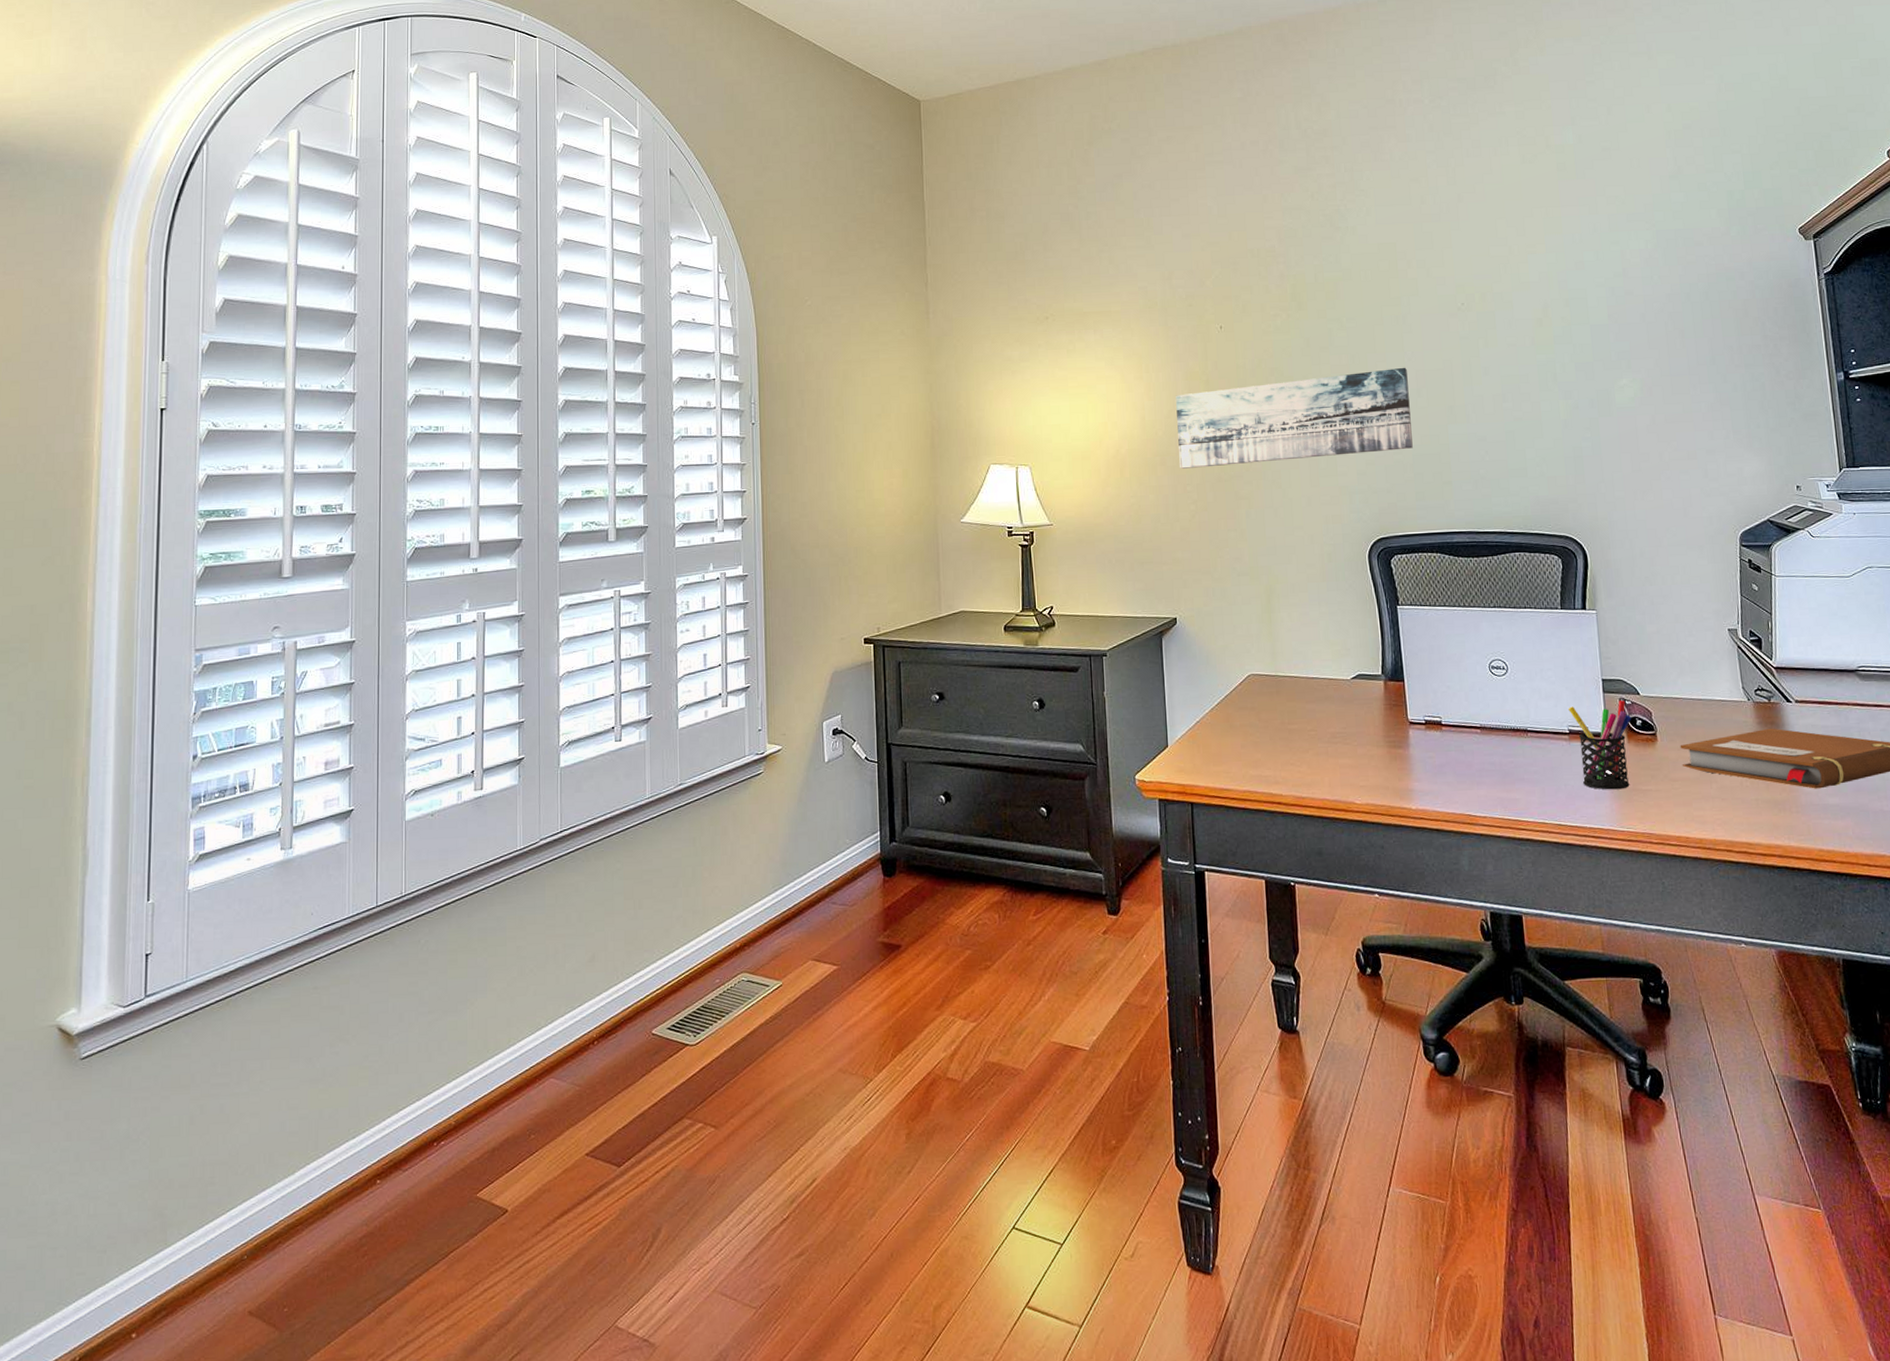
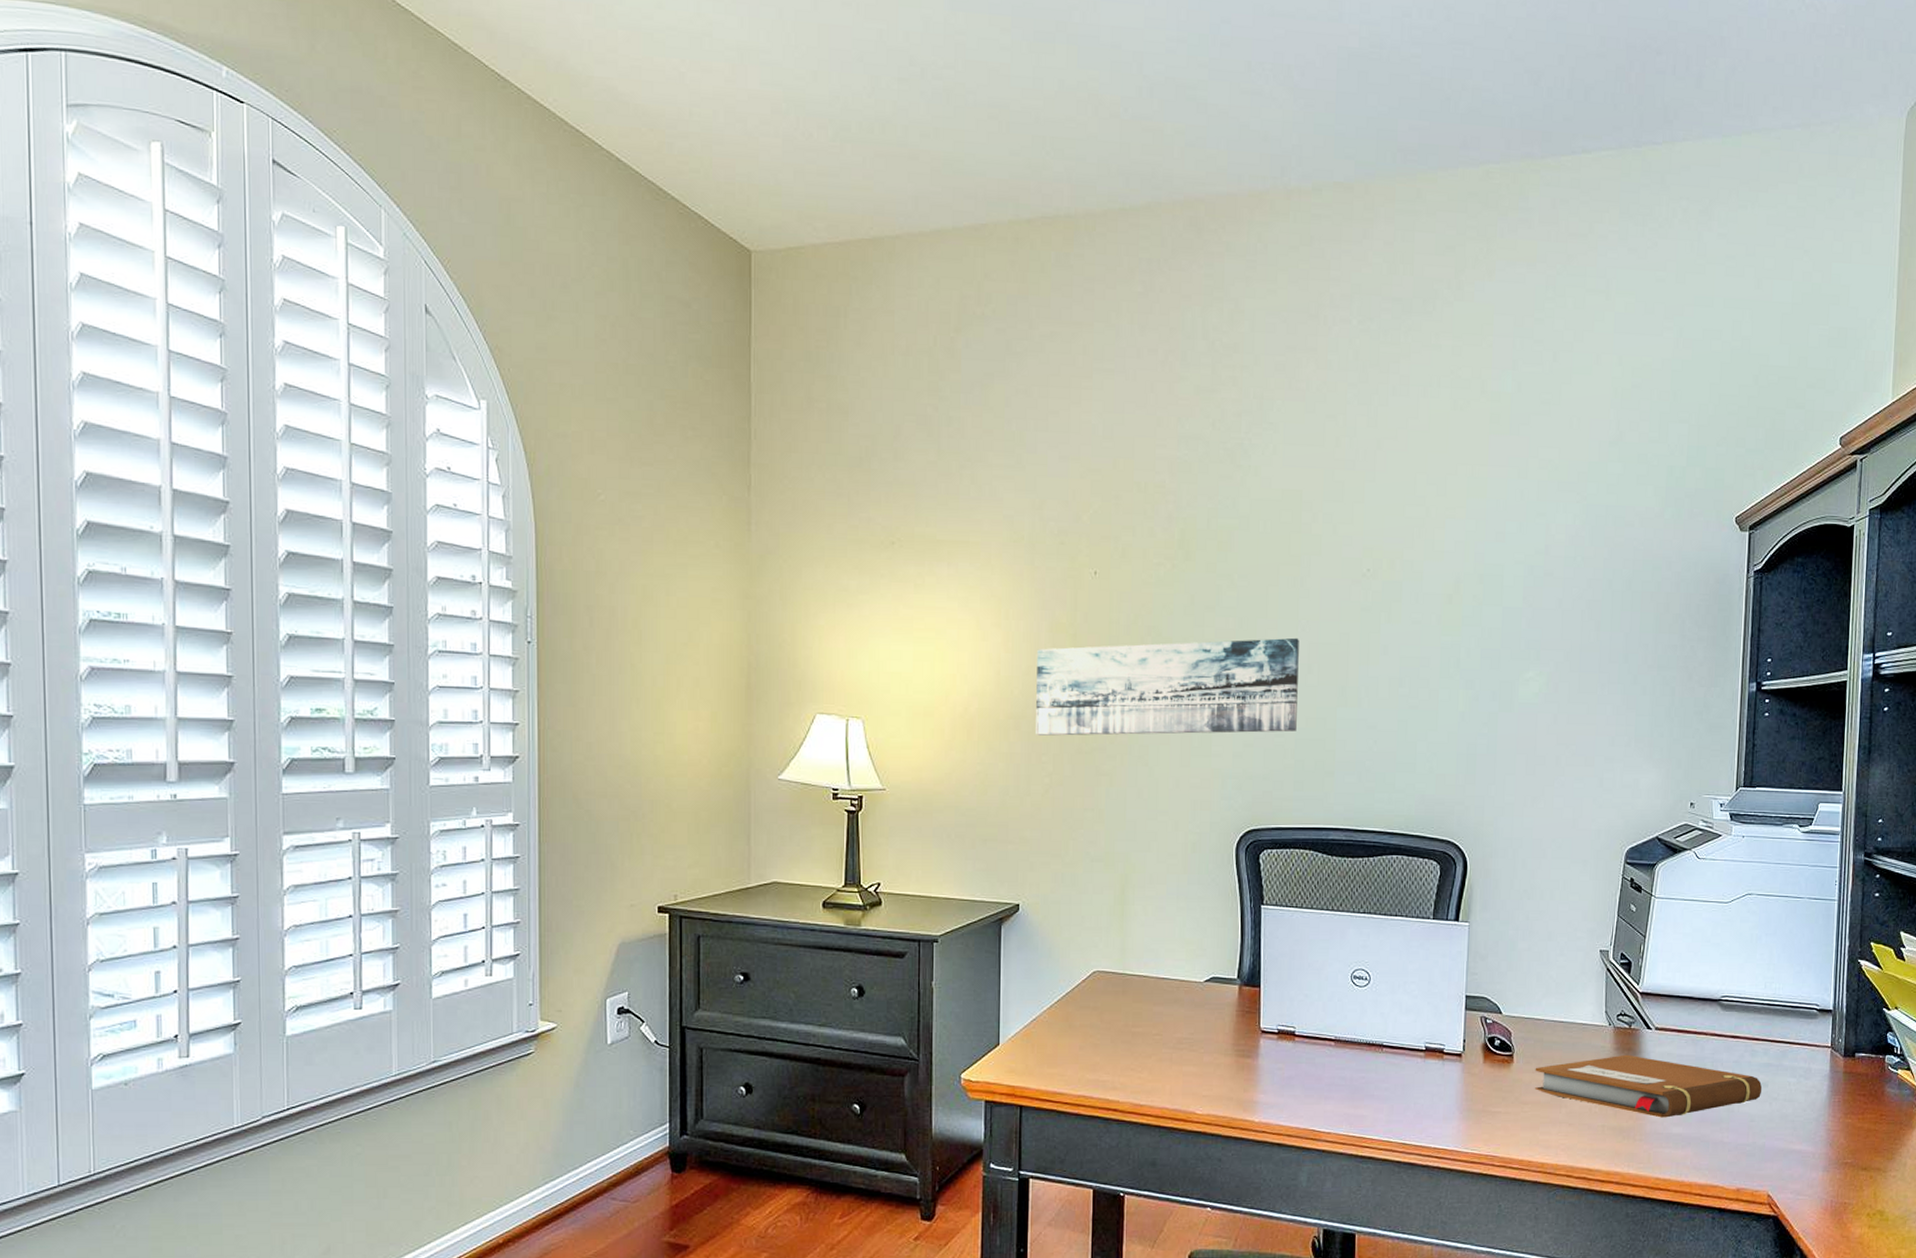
pen holder: present [1568,700,1631,790] -> none [1428,1019,1490,1110]

